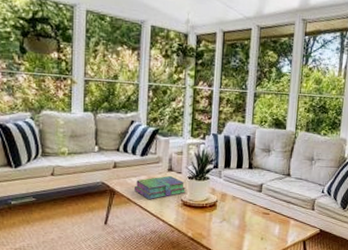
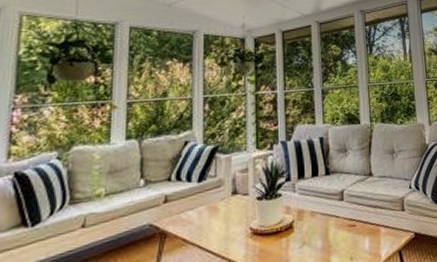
stack of books: present [135,175,186,200] -> none [192,199,255,237]

